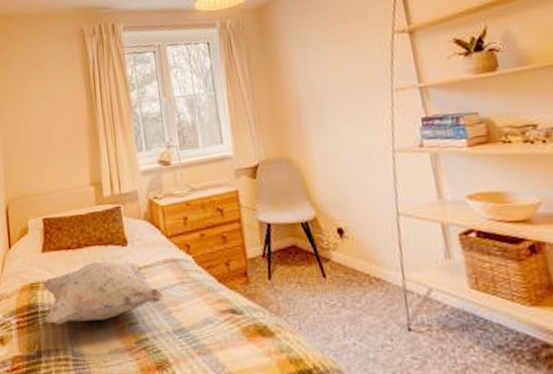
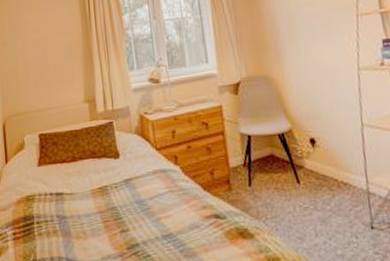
decorative pillow: present [43,261,165,325] -> none [39,173,155,235]

